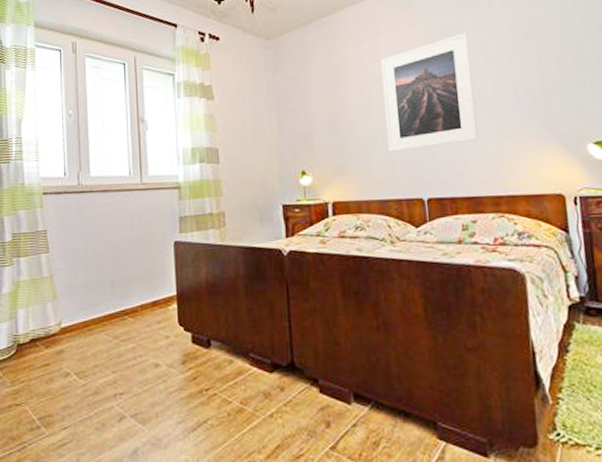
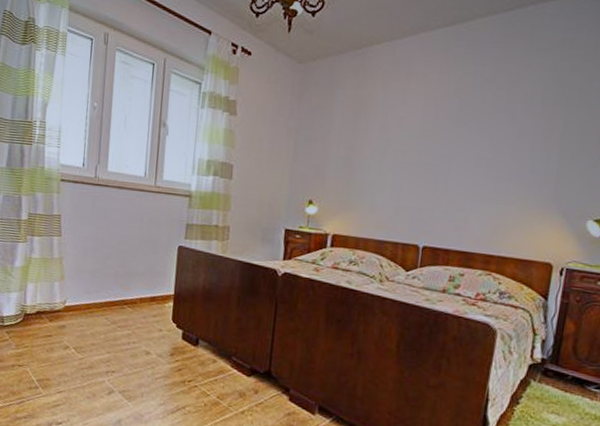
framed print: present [380,32,479,152] -> none [396,89,500,199]

